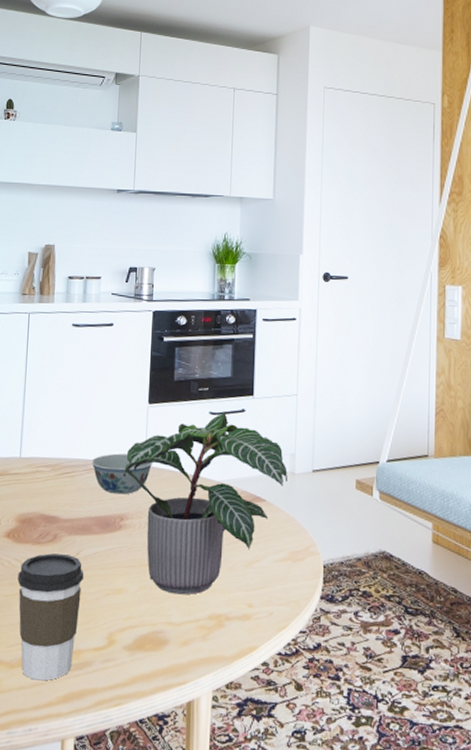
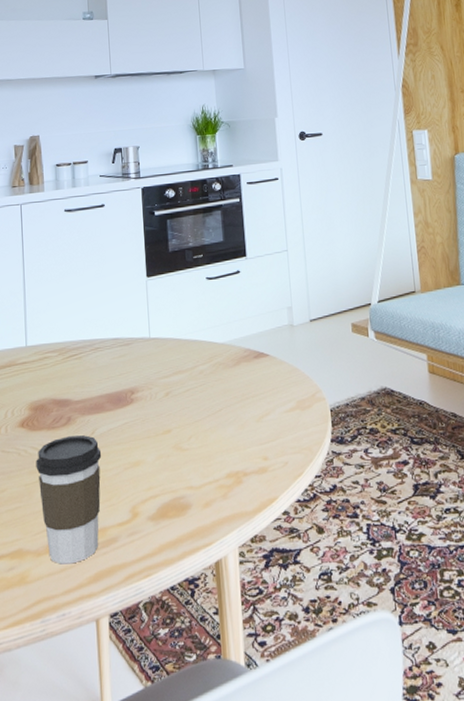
bowl: present [91,453,153,495] -> none [97,329,158,369]
potted plant: present [123,411,287,595] -> none [129,275,287,459]

